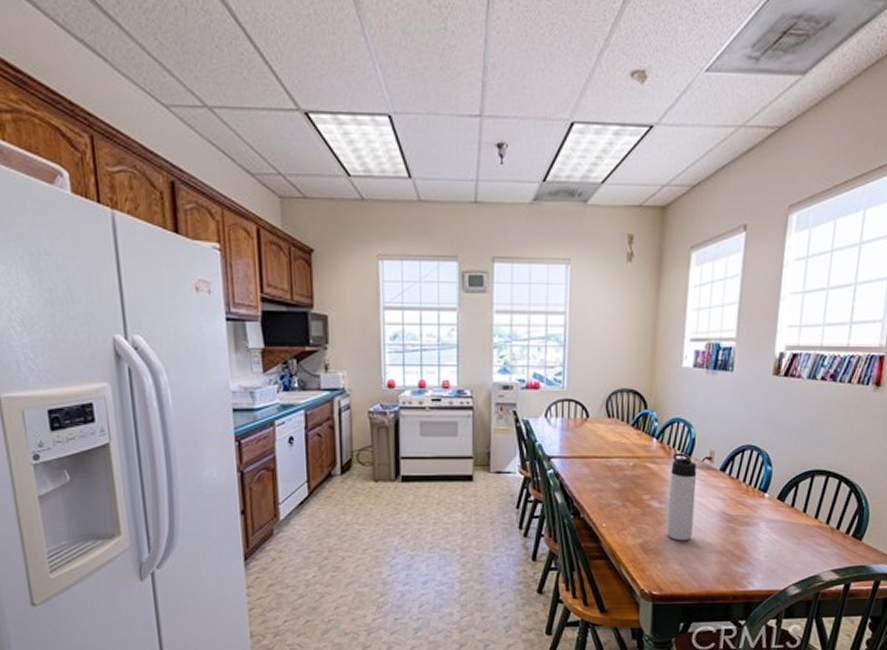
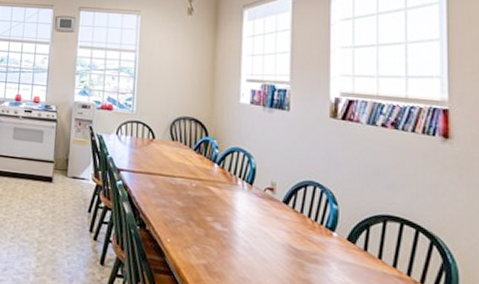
thermos bottle: present [665,453,697,541] -> none [229,180,260,270]

